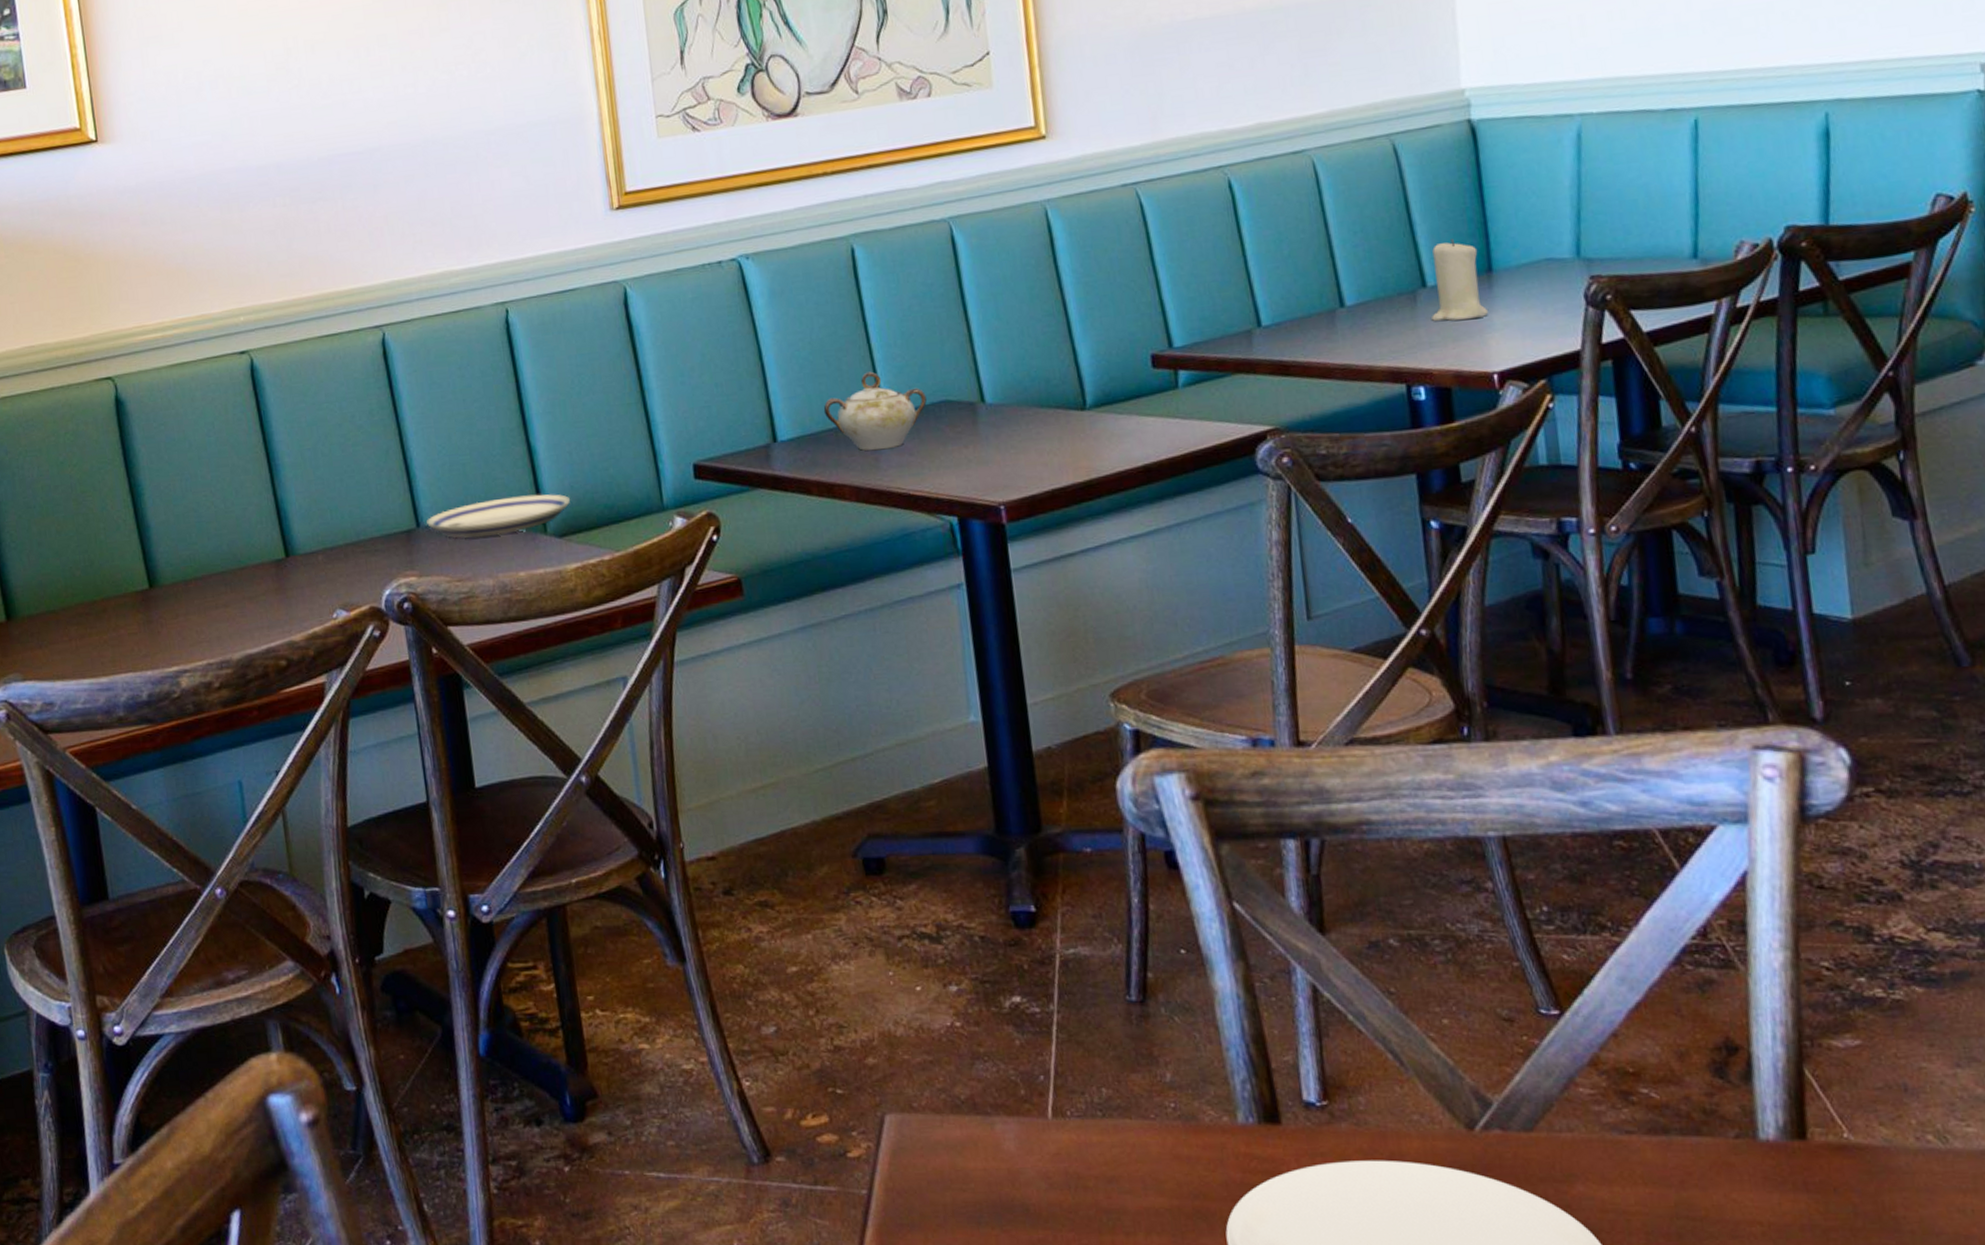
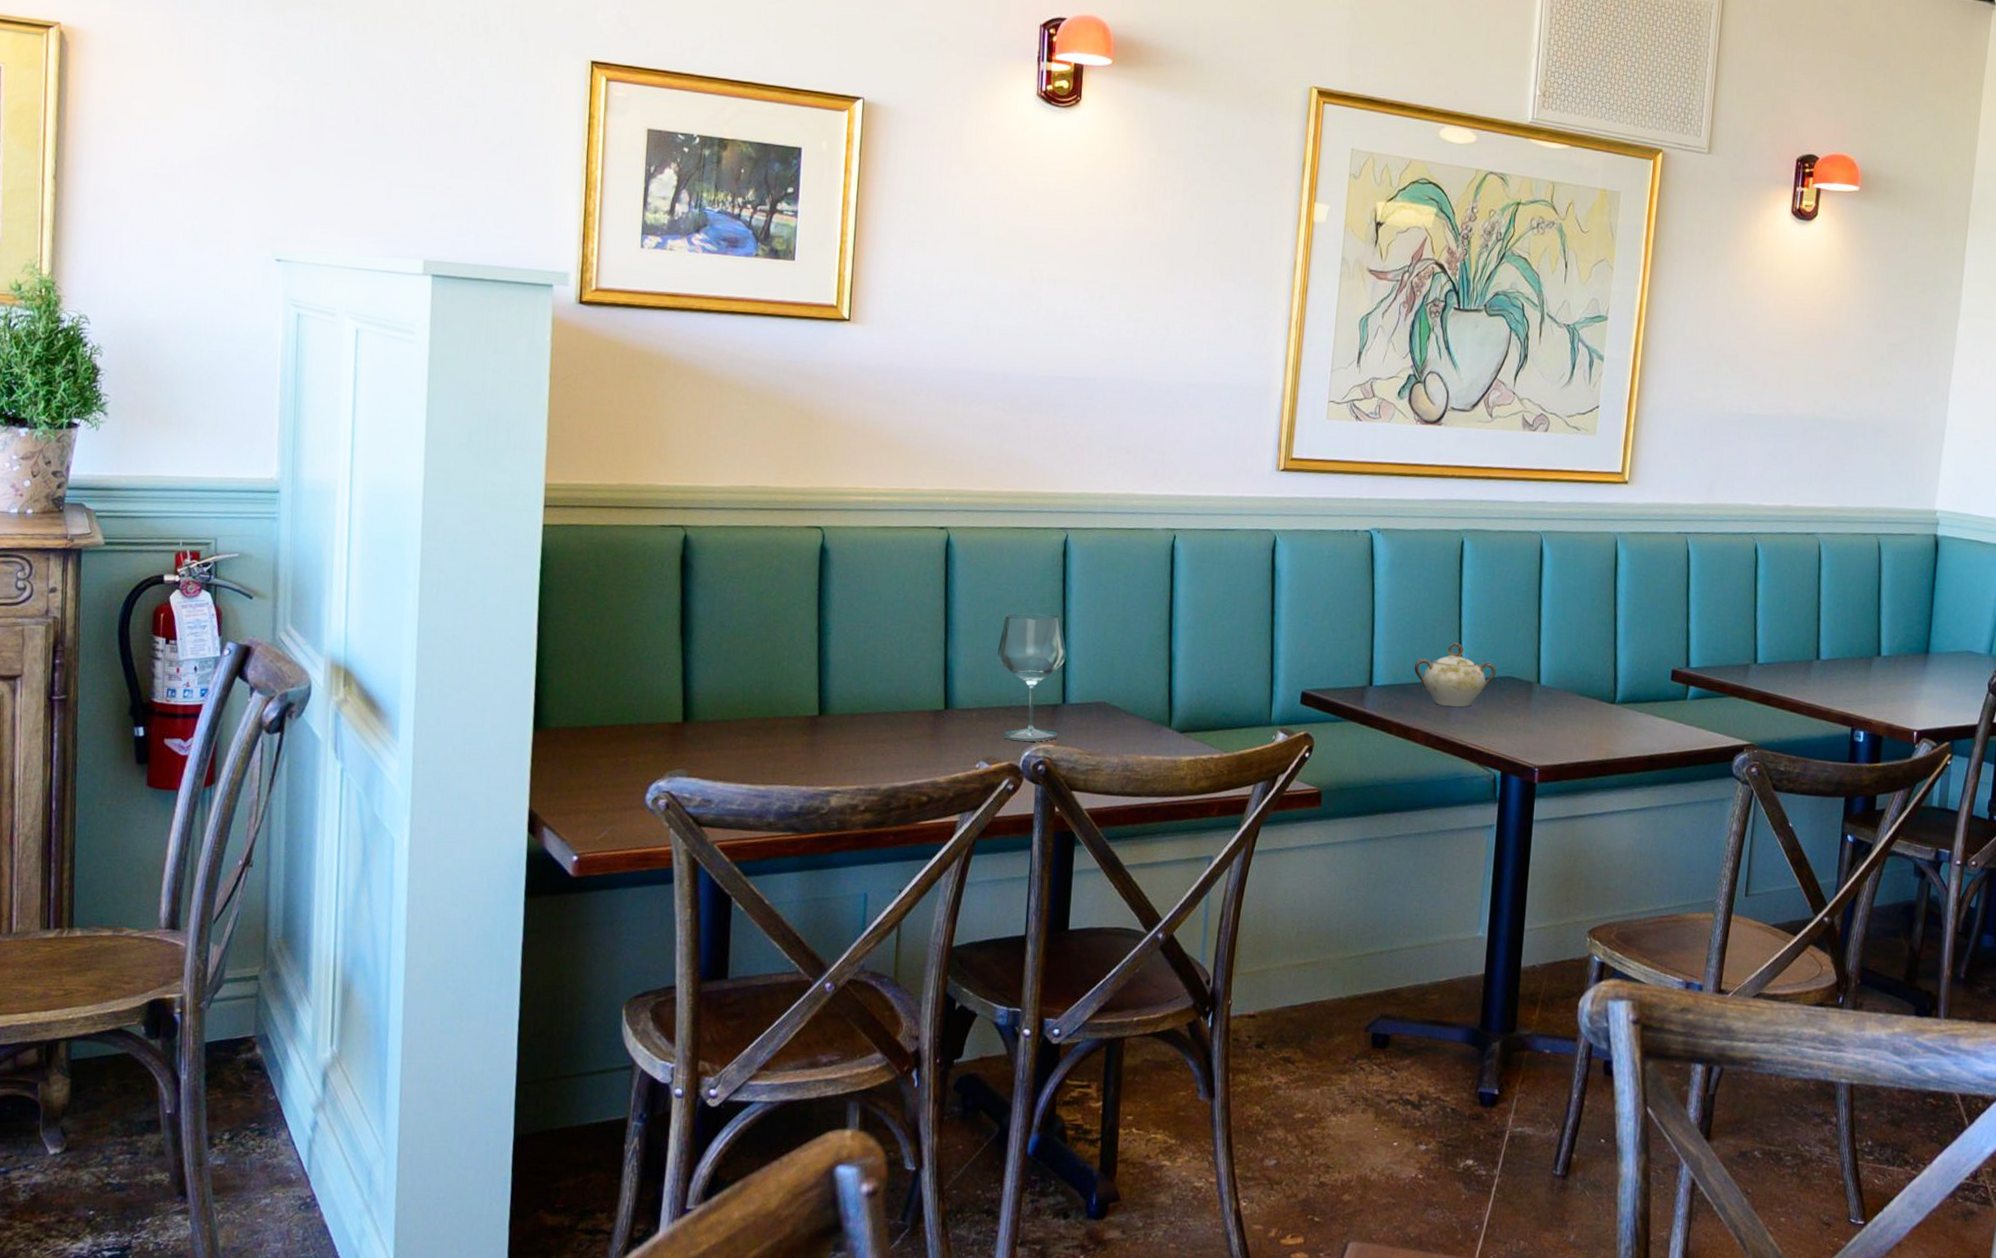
wine glass: none [331,426,419,580] -> present [997,613,1067,742]
plate: present [426,494,571,538] -> none [1072,691,1196,722]
candle: present [1431,239,1489,322] -> none [1879,623,1922,687]

